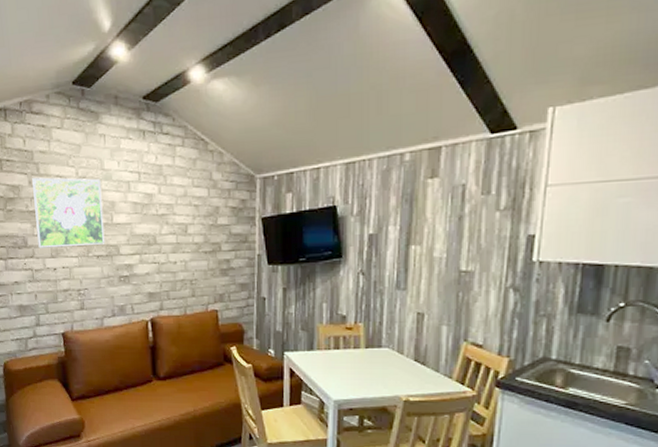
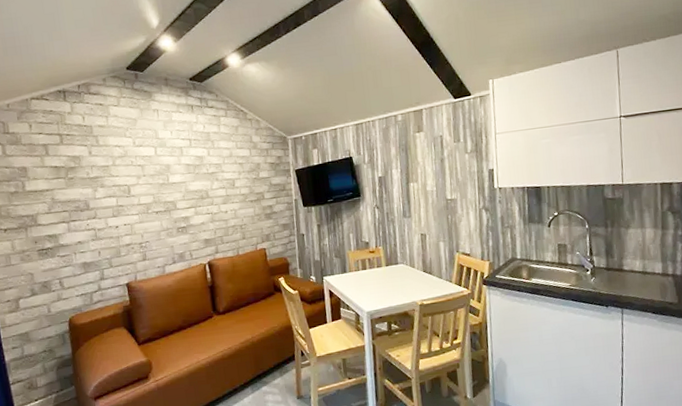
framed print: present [32,177,105,249] -> none [92,146,163,210]

